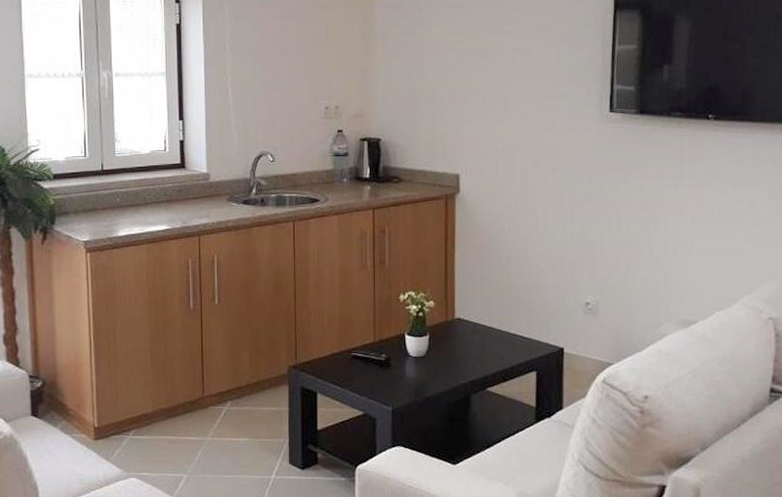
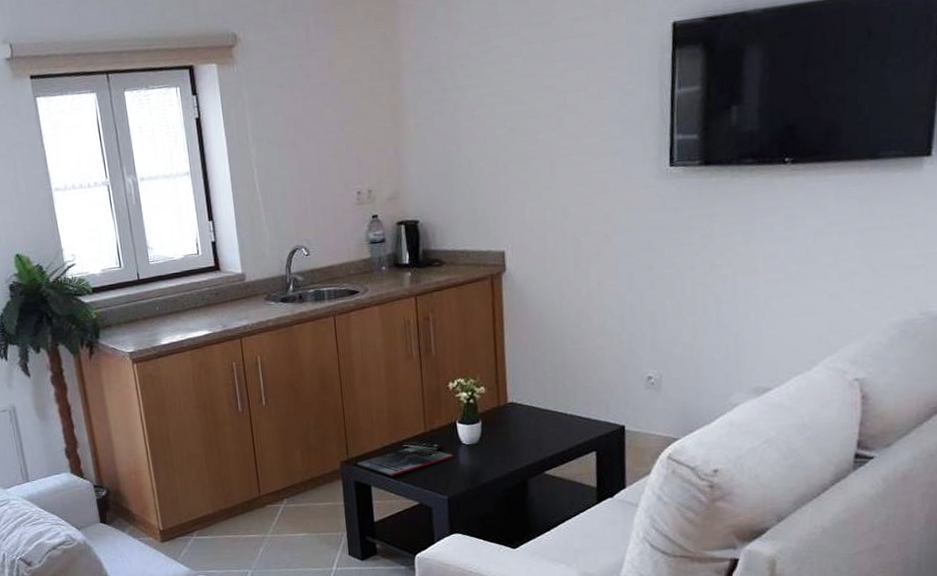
magazine: none [305,354,400,384] -> present [357,445,453,476]

